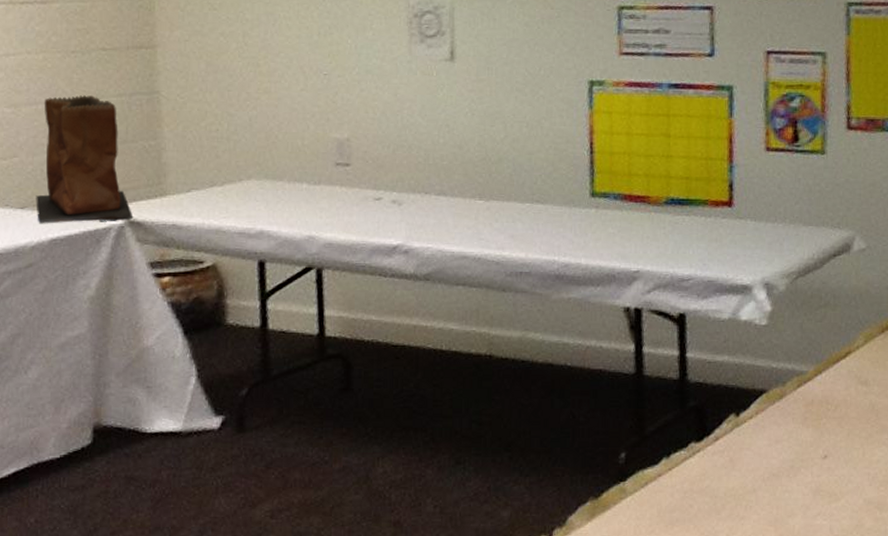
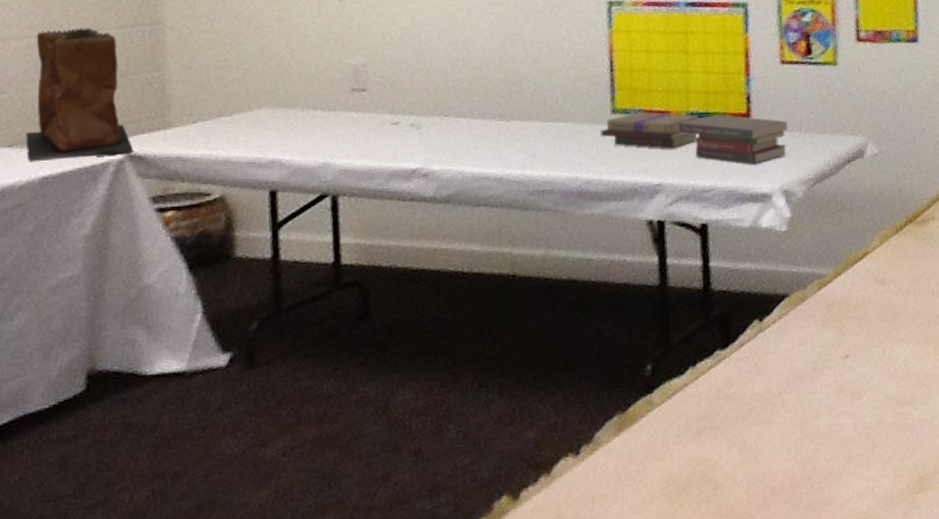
books: none [579,196,681,235] -> present [600,112,700,149]
books: none [659,201,772,254] -> present [679,114,788,164]

